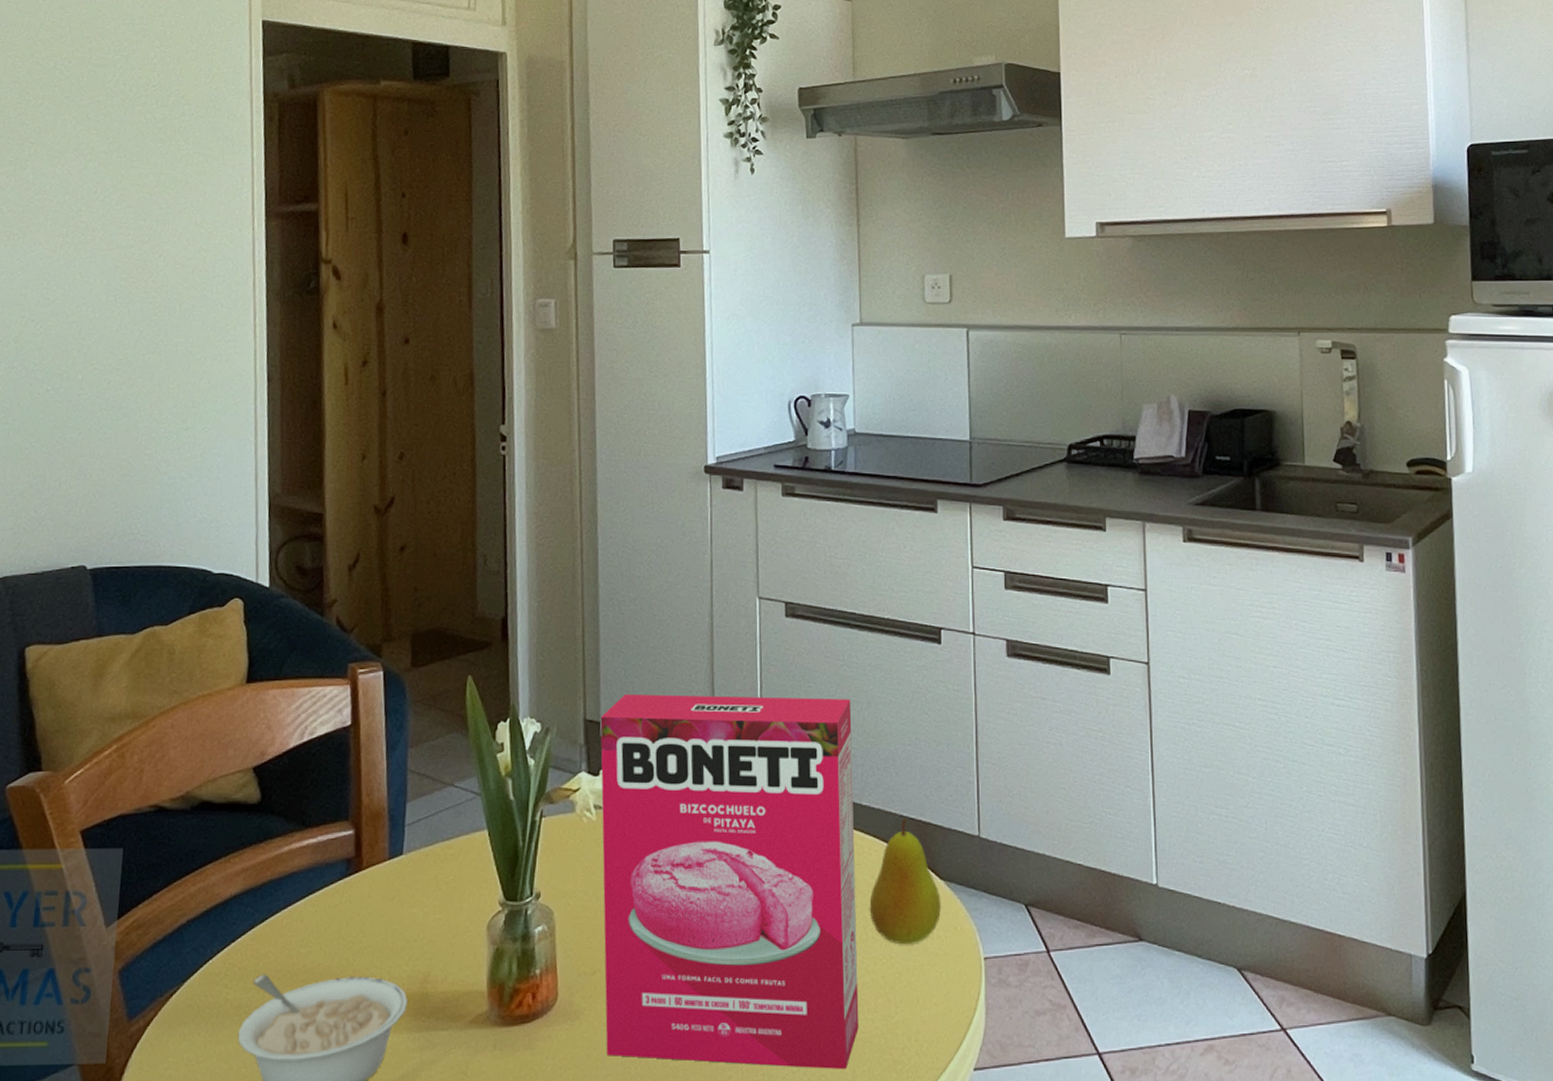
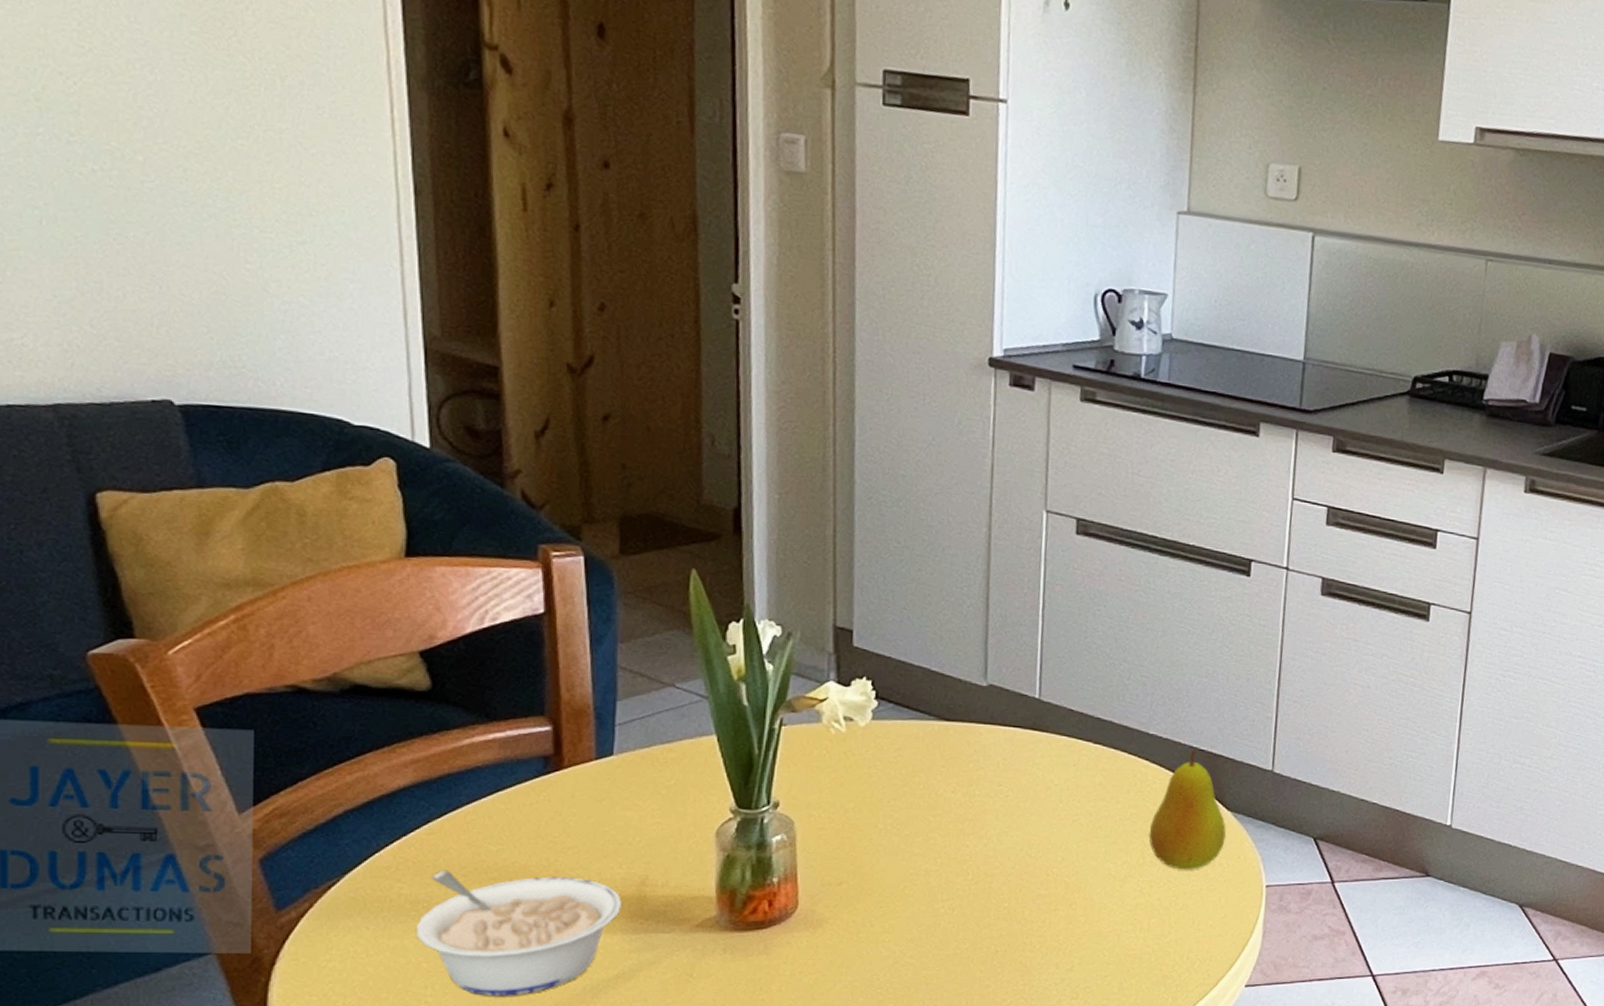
cereal box: present [600,693,859,1070] -> none [852,602,1145,983]

